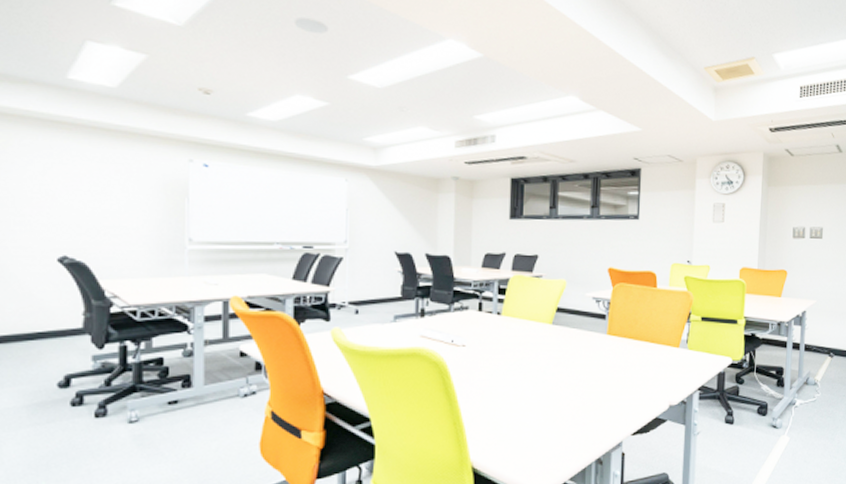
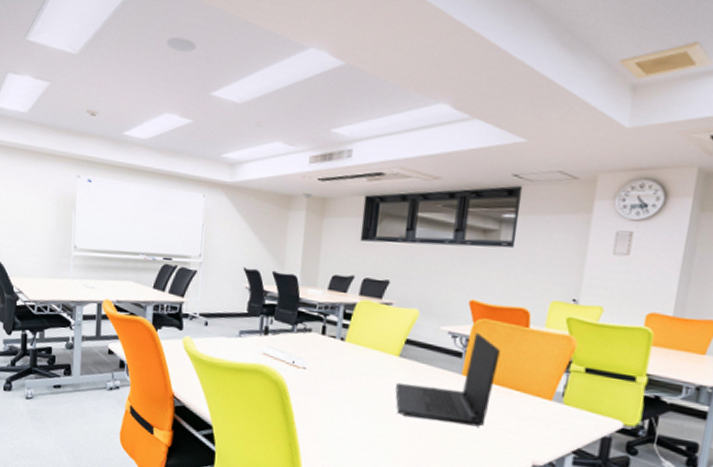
laptop: none [551,295,636,379] -> present [395,332,501,427]

